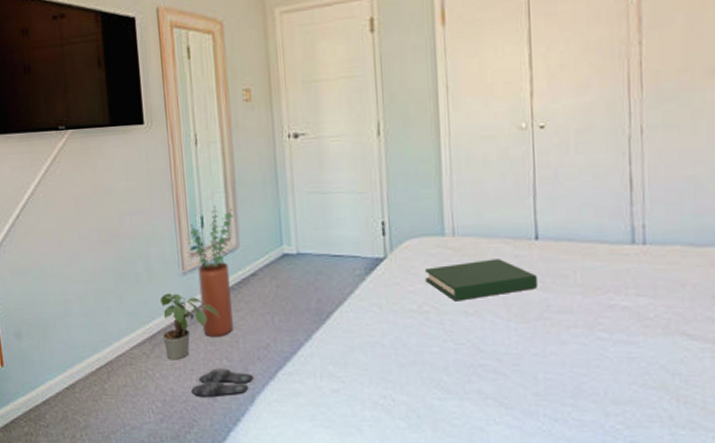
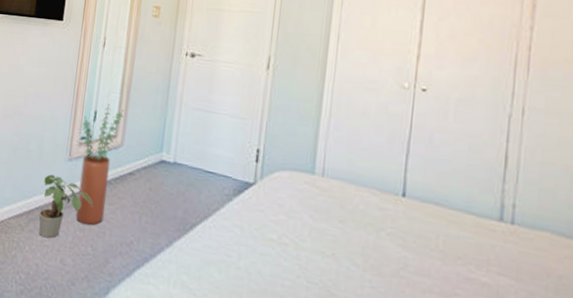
slippers: present [191,368,253,398] -> none [53,254,112,284]
hardback book: present [424,259,537,302] -> none [288,202,399,245]

